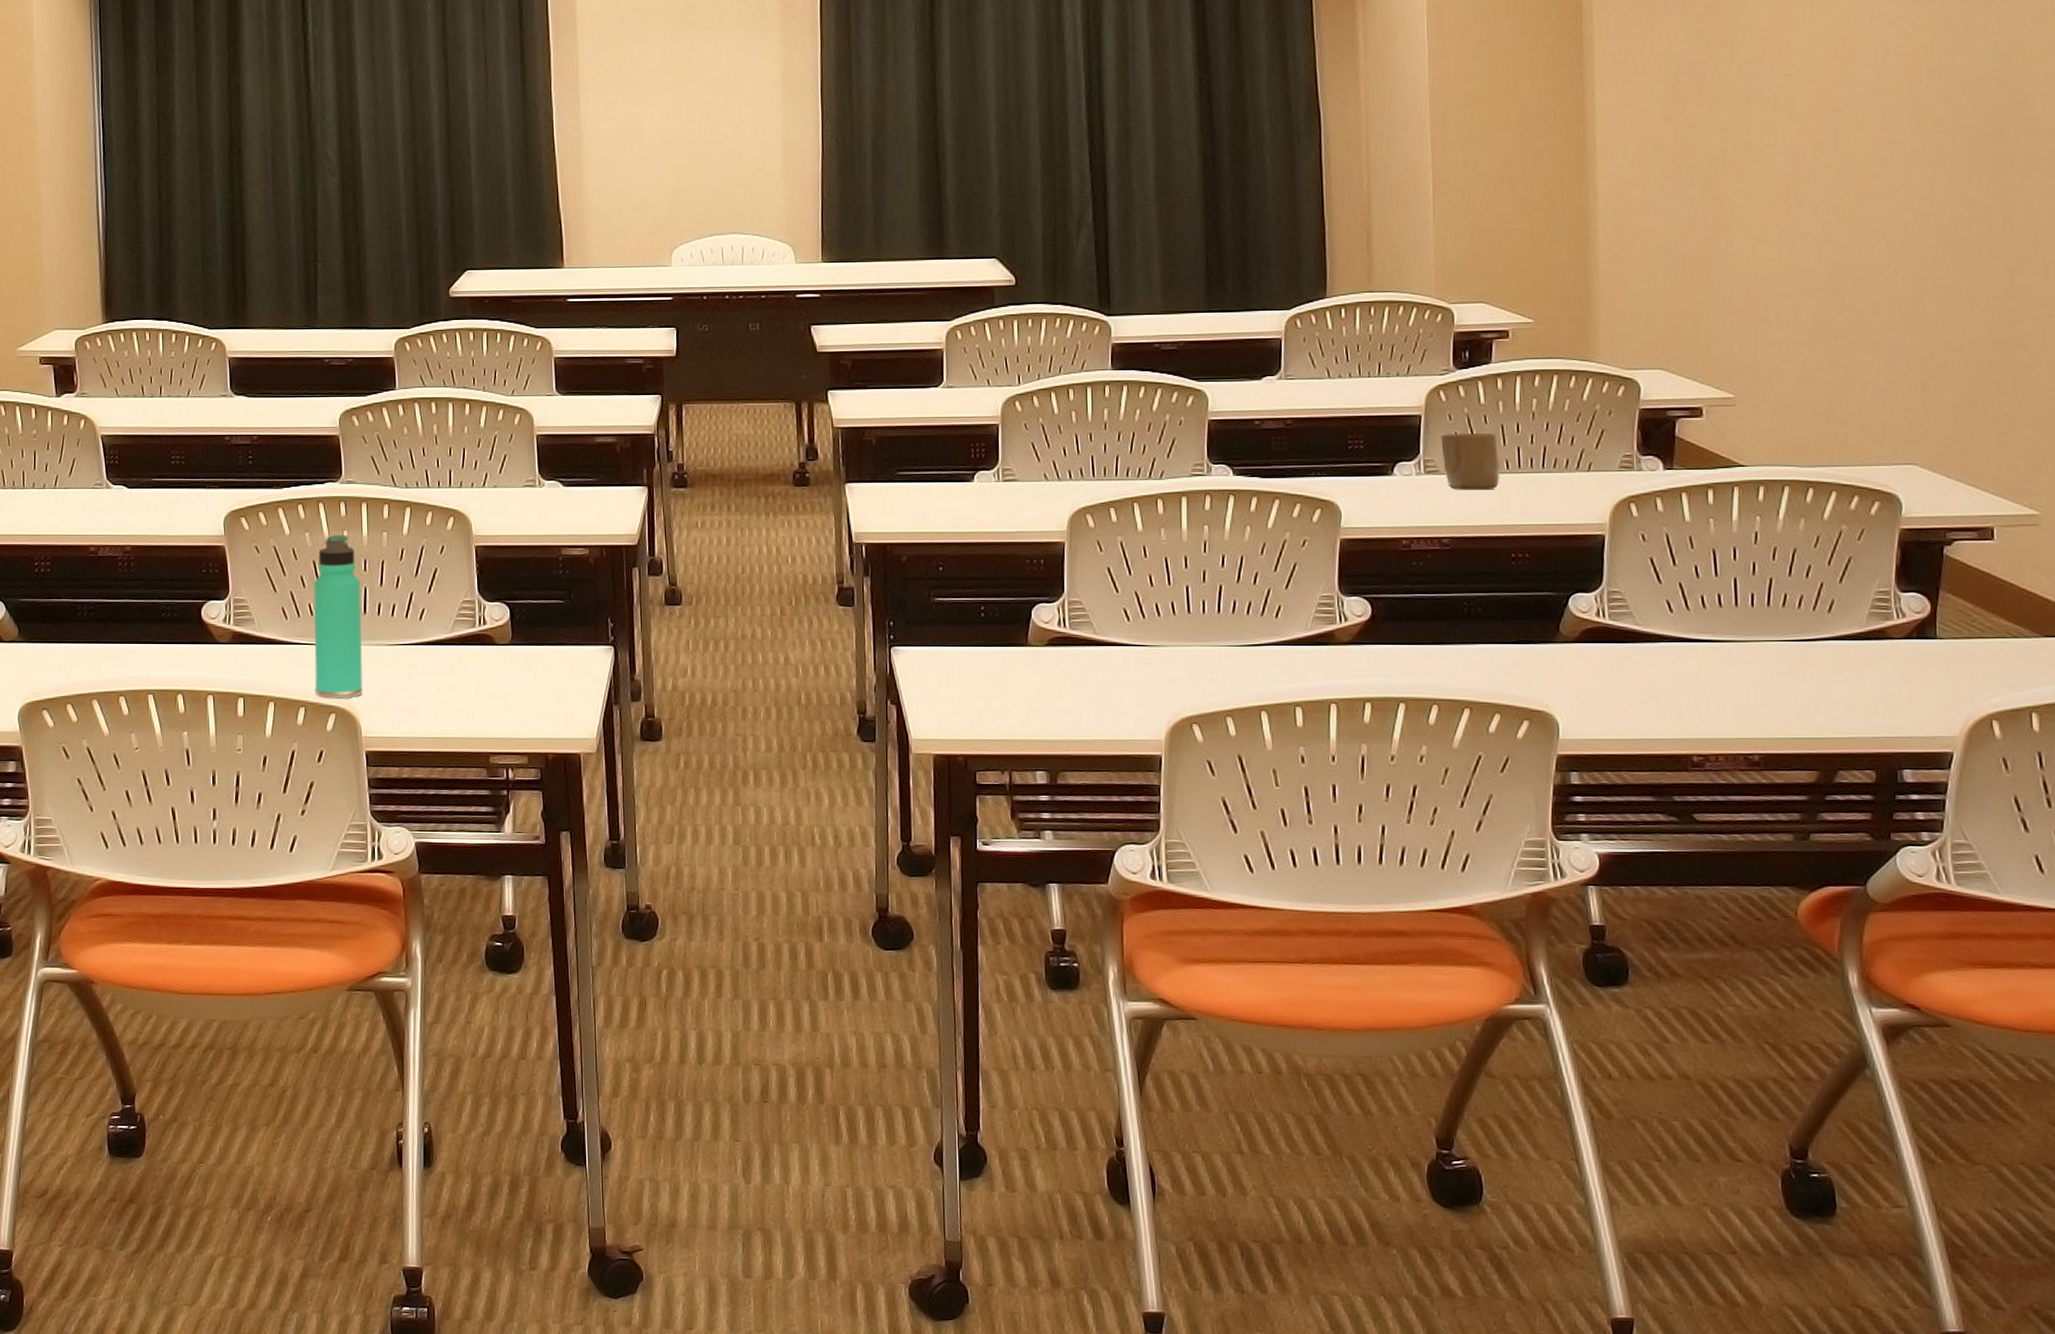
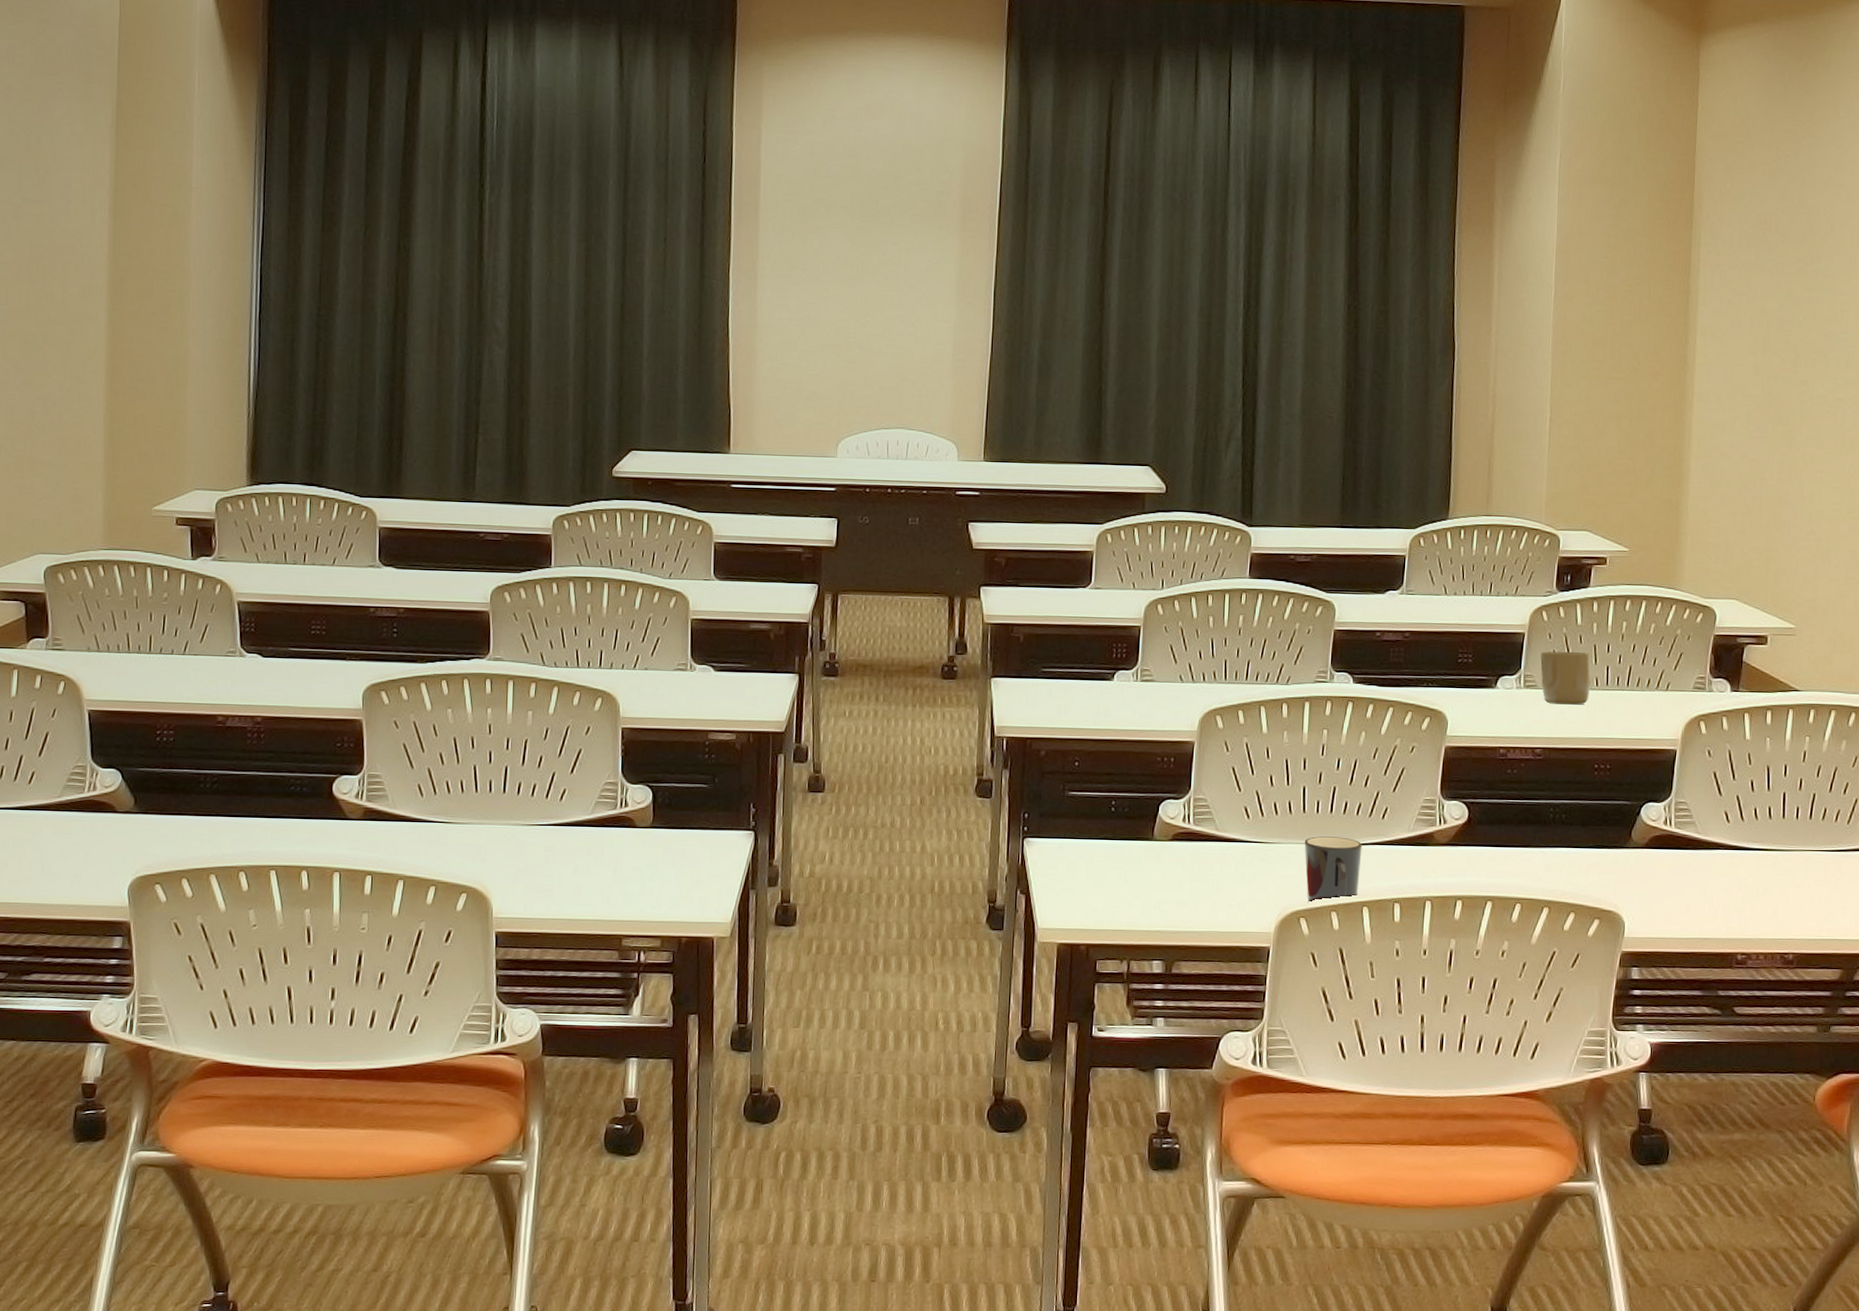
thermos bottle: present [313,534,363,700] -> none [448,711,502,879]
mug: none [1191,638,1256,709] -> present [1304,836,1362,904]

